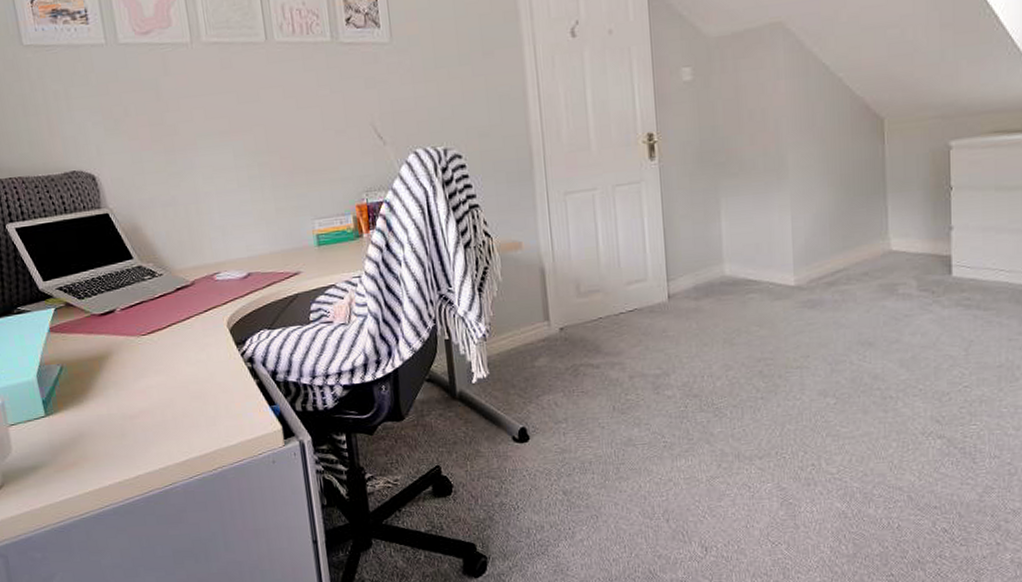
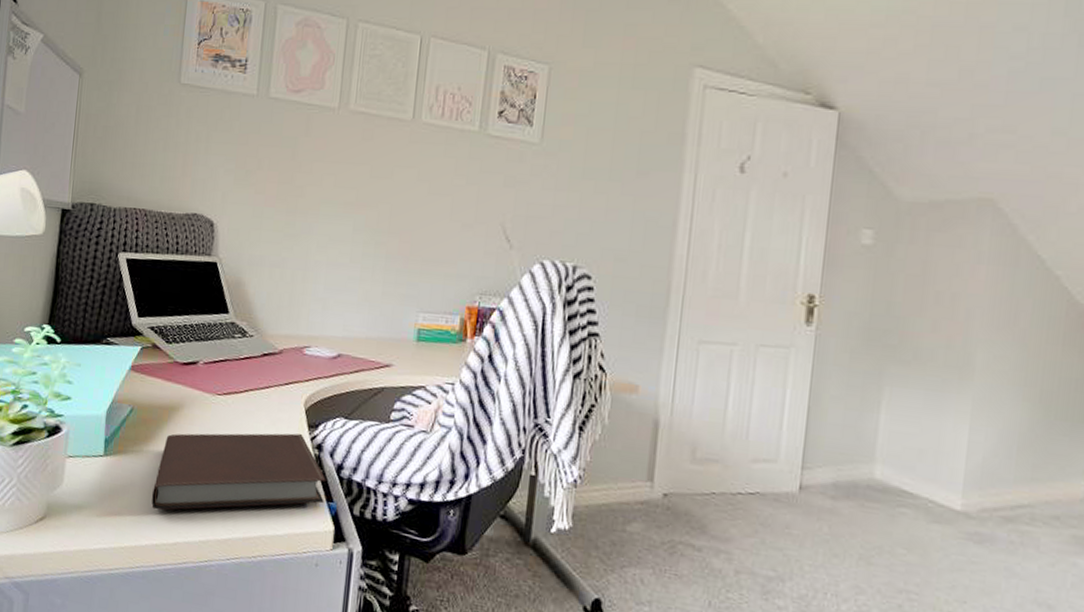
notebook: none [102,353,267,452] -> present [151,433,326,511]

